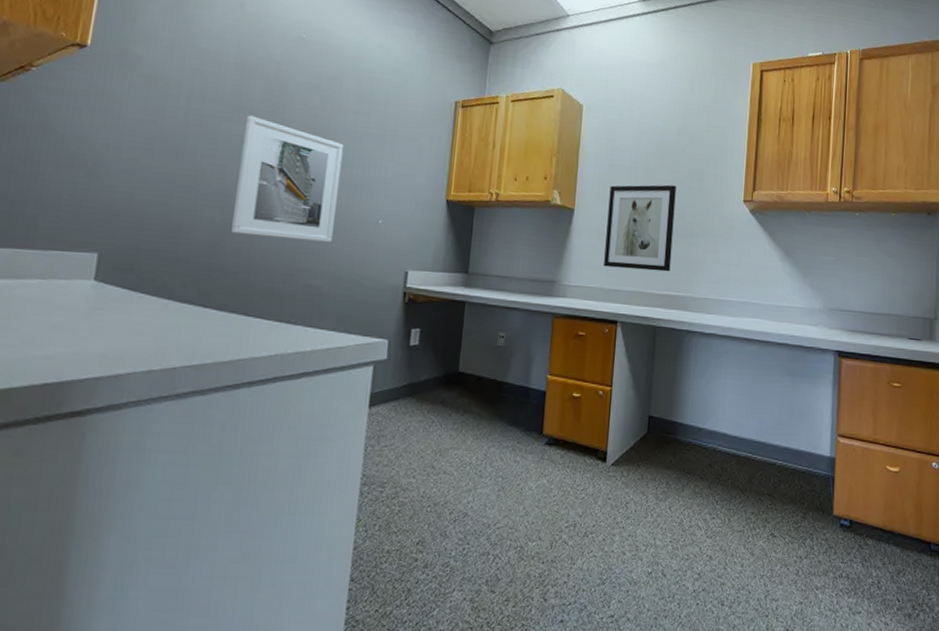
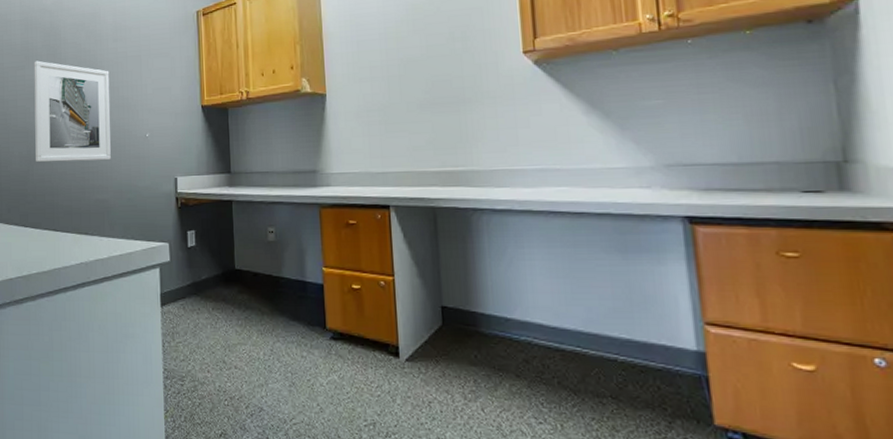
wall art: present [604,185,676,272] -> none [361,50,443,149]

